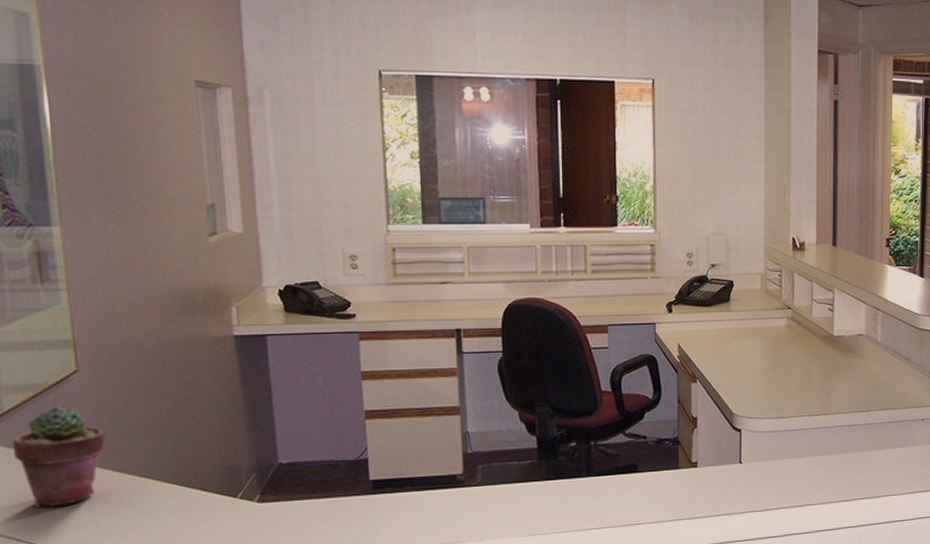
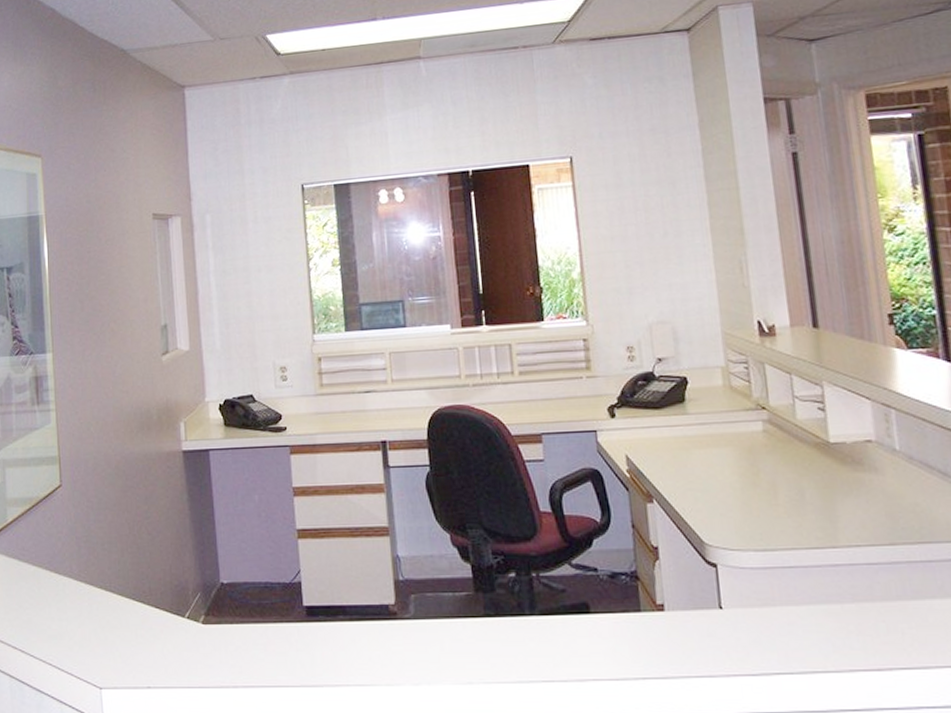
potted succulent: present [12,406,106,507] -> none [12,519,81,616]

